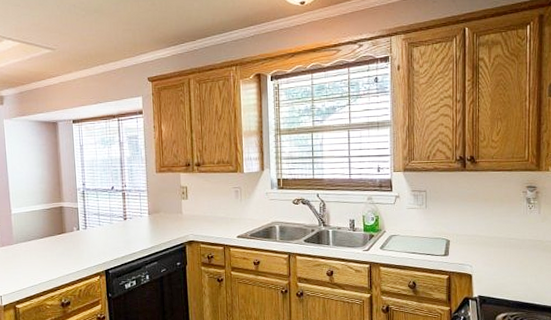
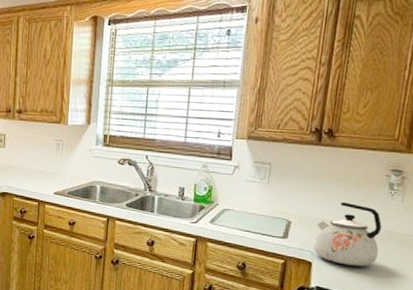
kettle: none [472,218,526,274] -> present [314,201,382,267]

